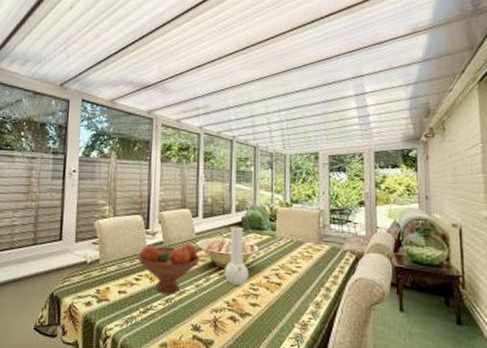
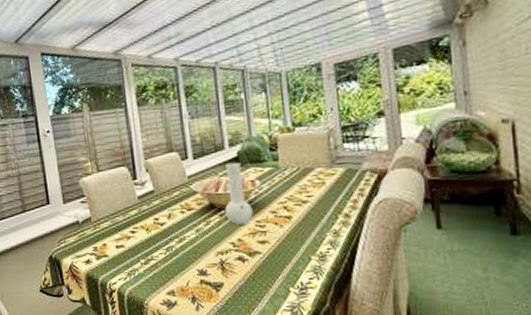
fruit bowl: present [137,242,200,294] -> none [128,187,197,243]

